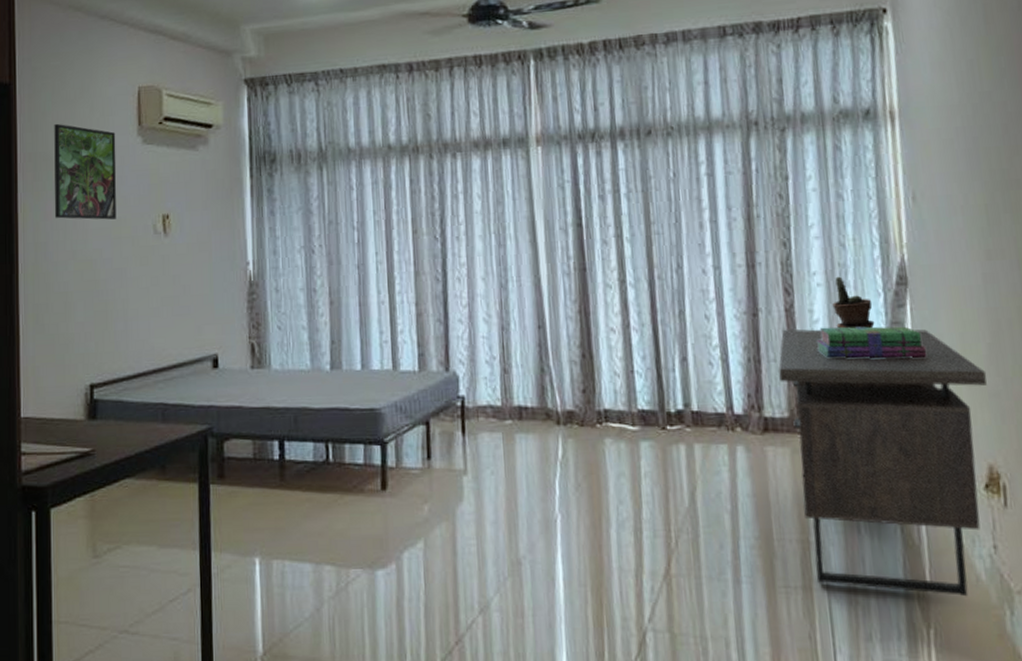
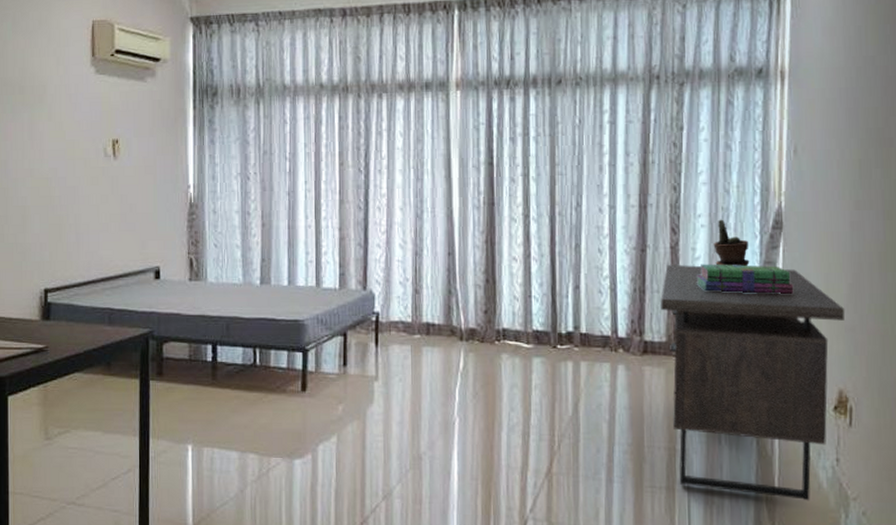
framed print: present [54,123,117,220] -> none [14,51,71,142]

